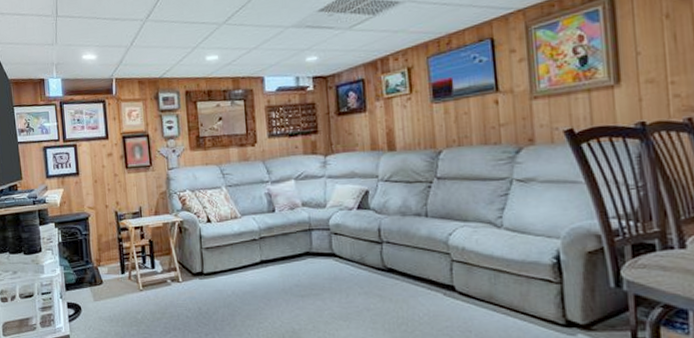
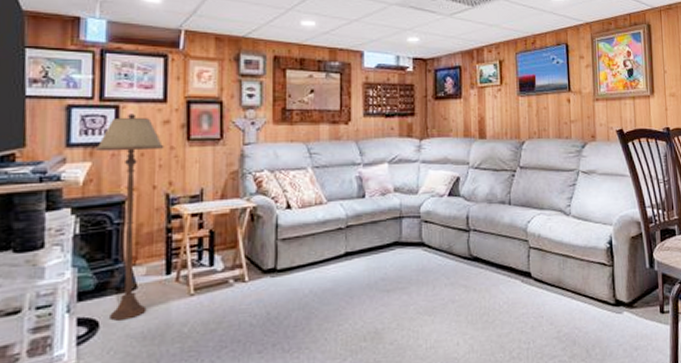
floor lamp: none [65,150,111,306] -> present [96,114,164,321]

